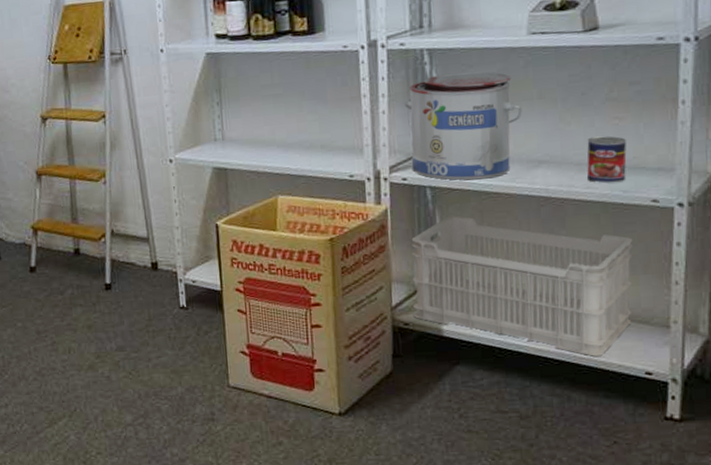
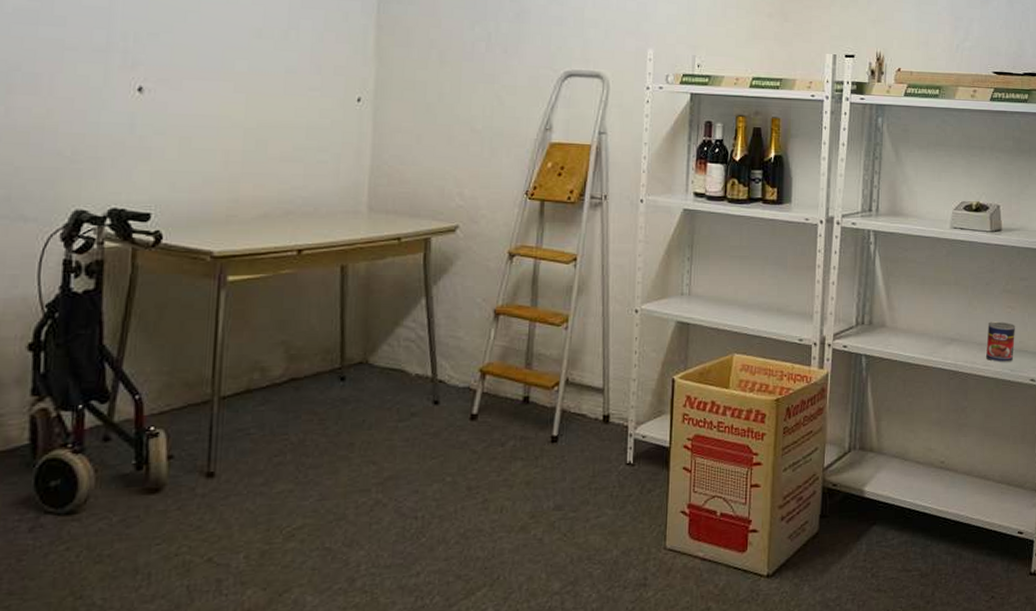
paint can: present [404,71,523,181] -> none [851,254,943,352]
plastic crate: present [411,215,633,357] -> none [841,382,1015,517]

